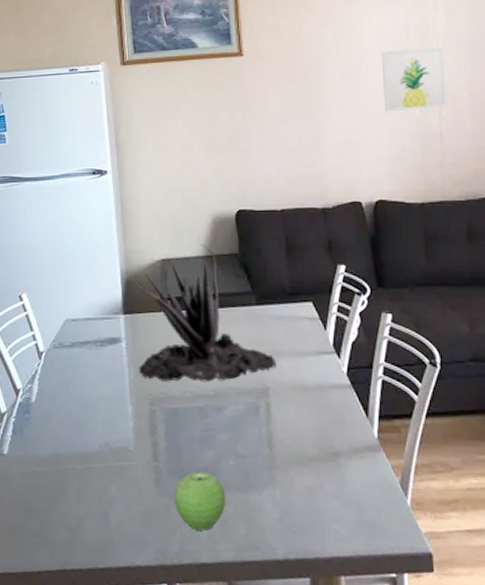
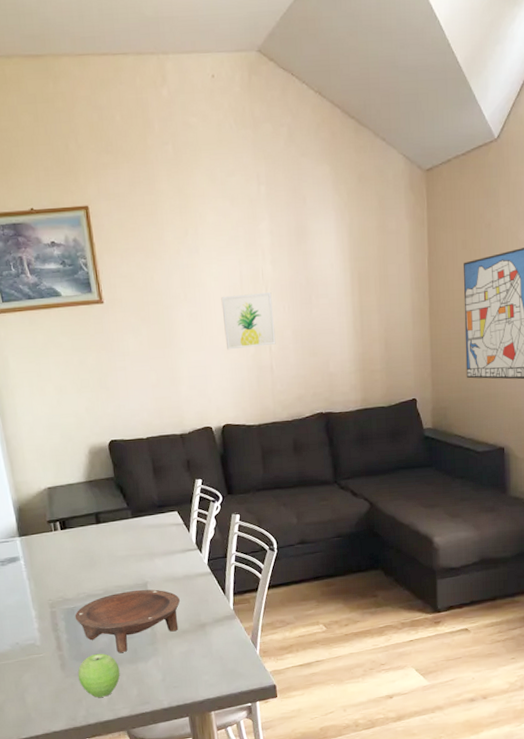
plant: present [135,243,276,382] -> none [26,471,152,588]
bowl: none [177,396,309,475] -> present [74,589,181,653]

